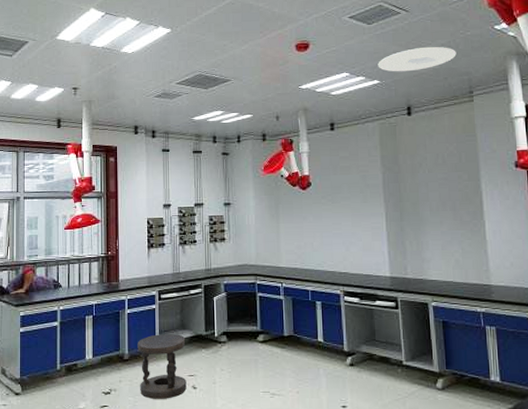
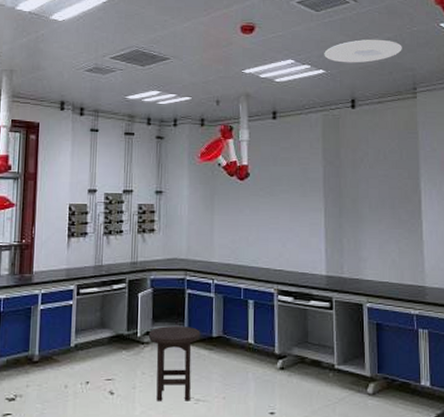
stool: present [137,334,187,399] -> none [49,333,105,406]
stool: none [224,326,273,395] -> present [148,325,201,401]

